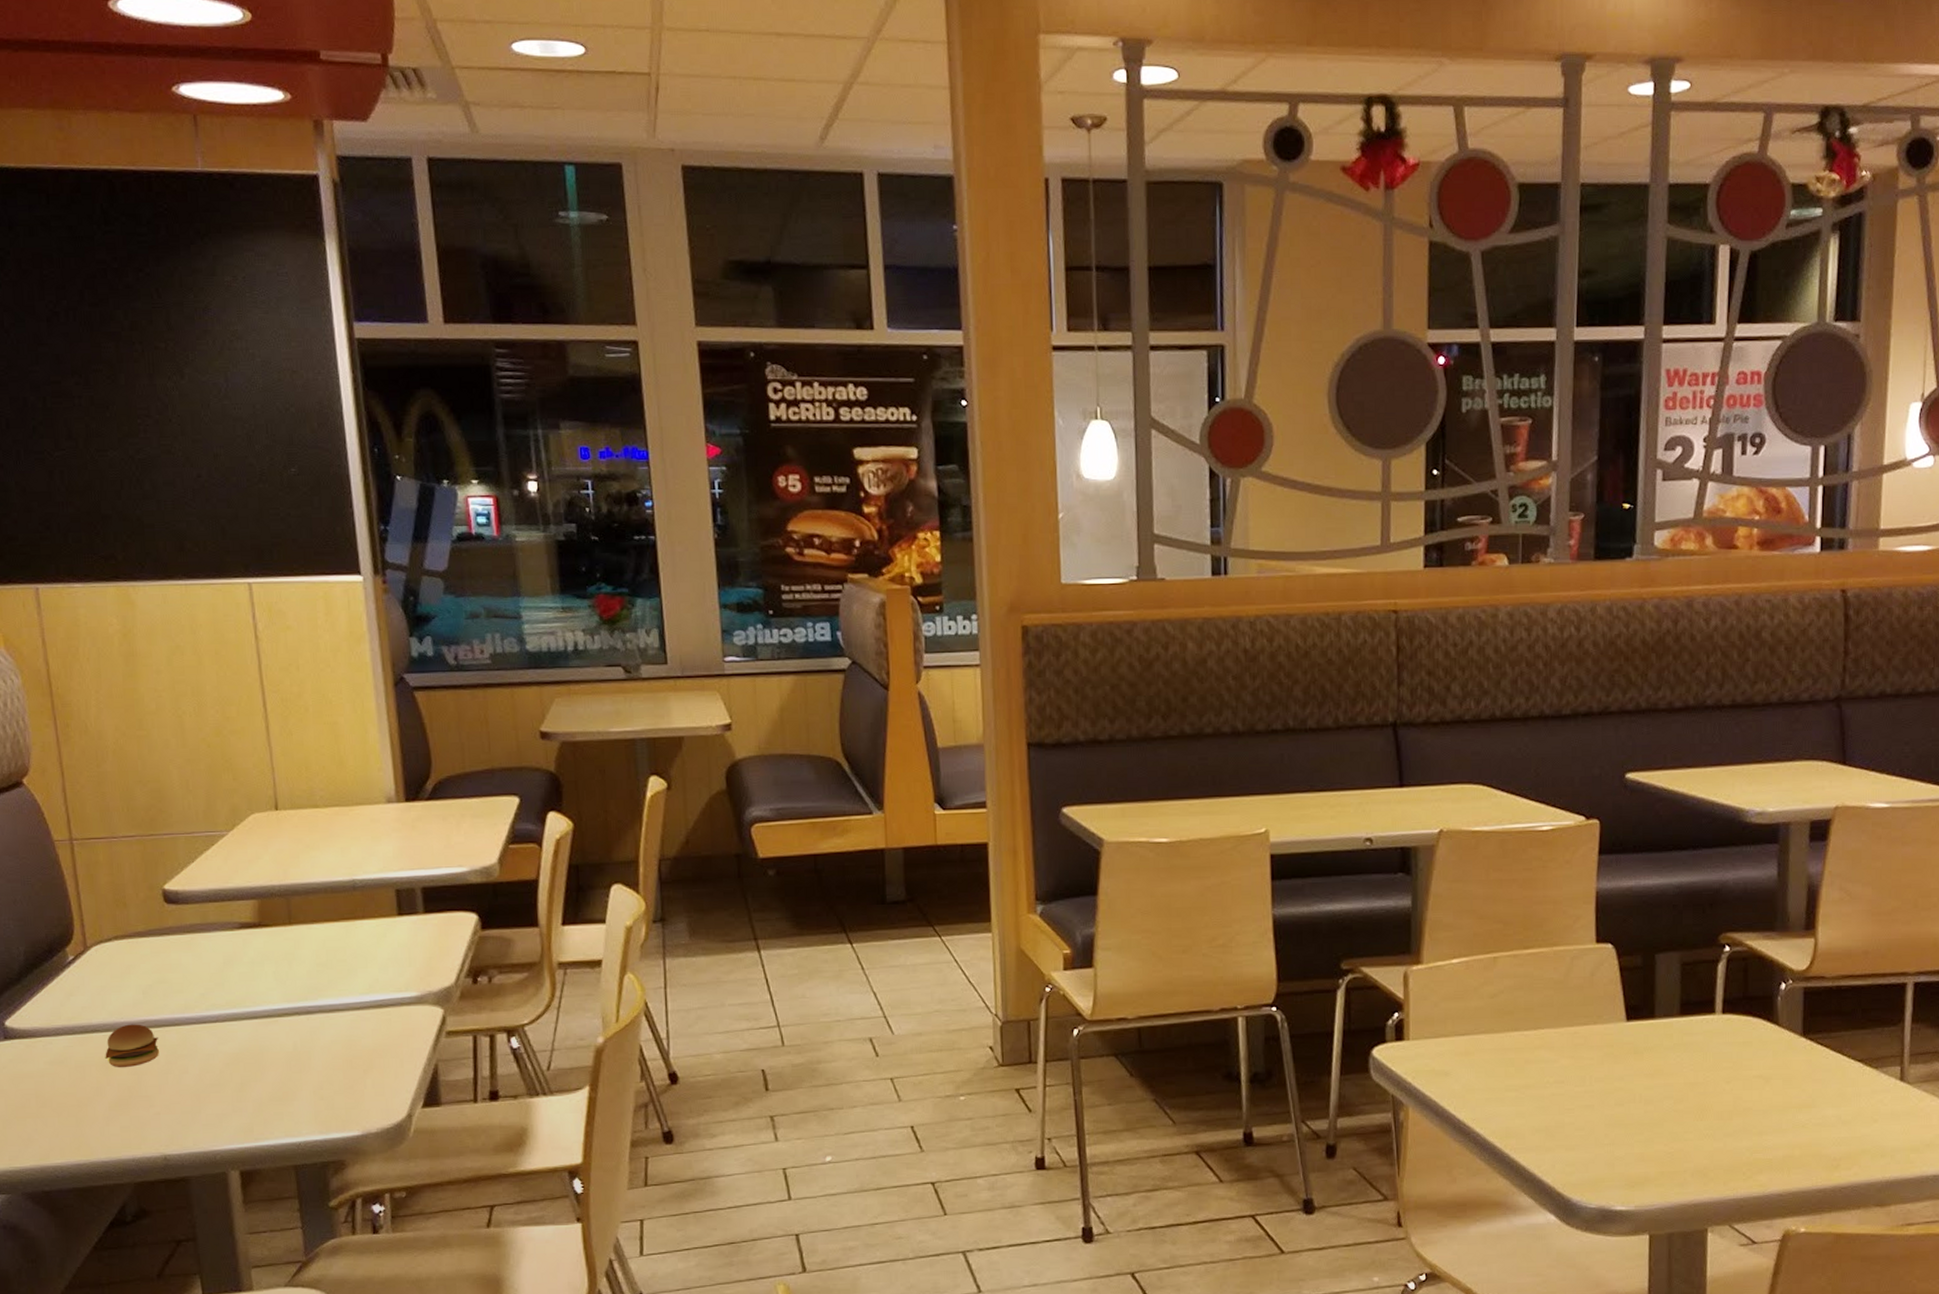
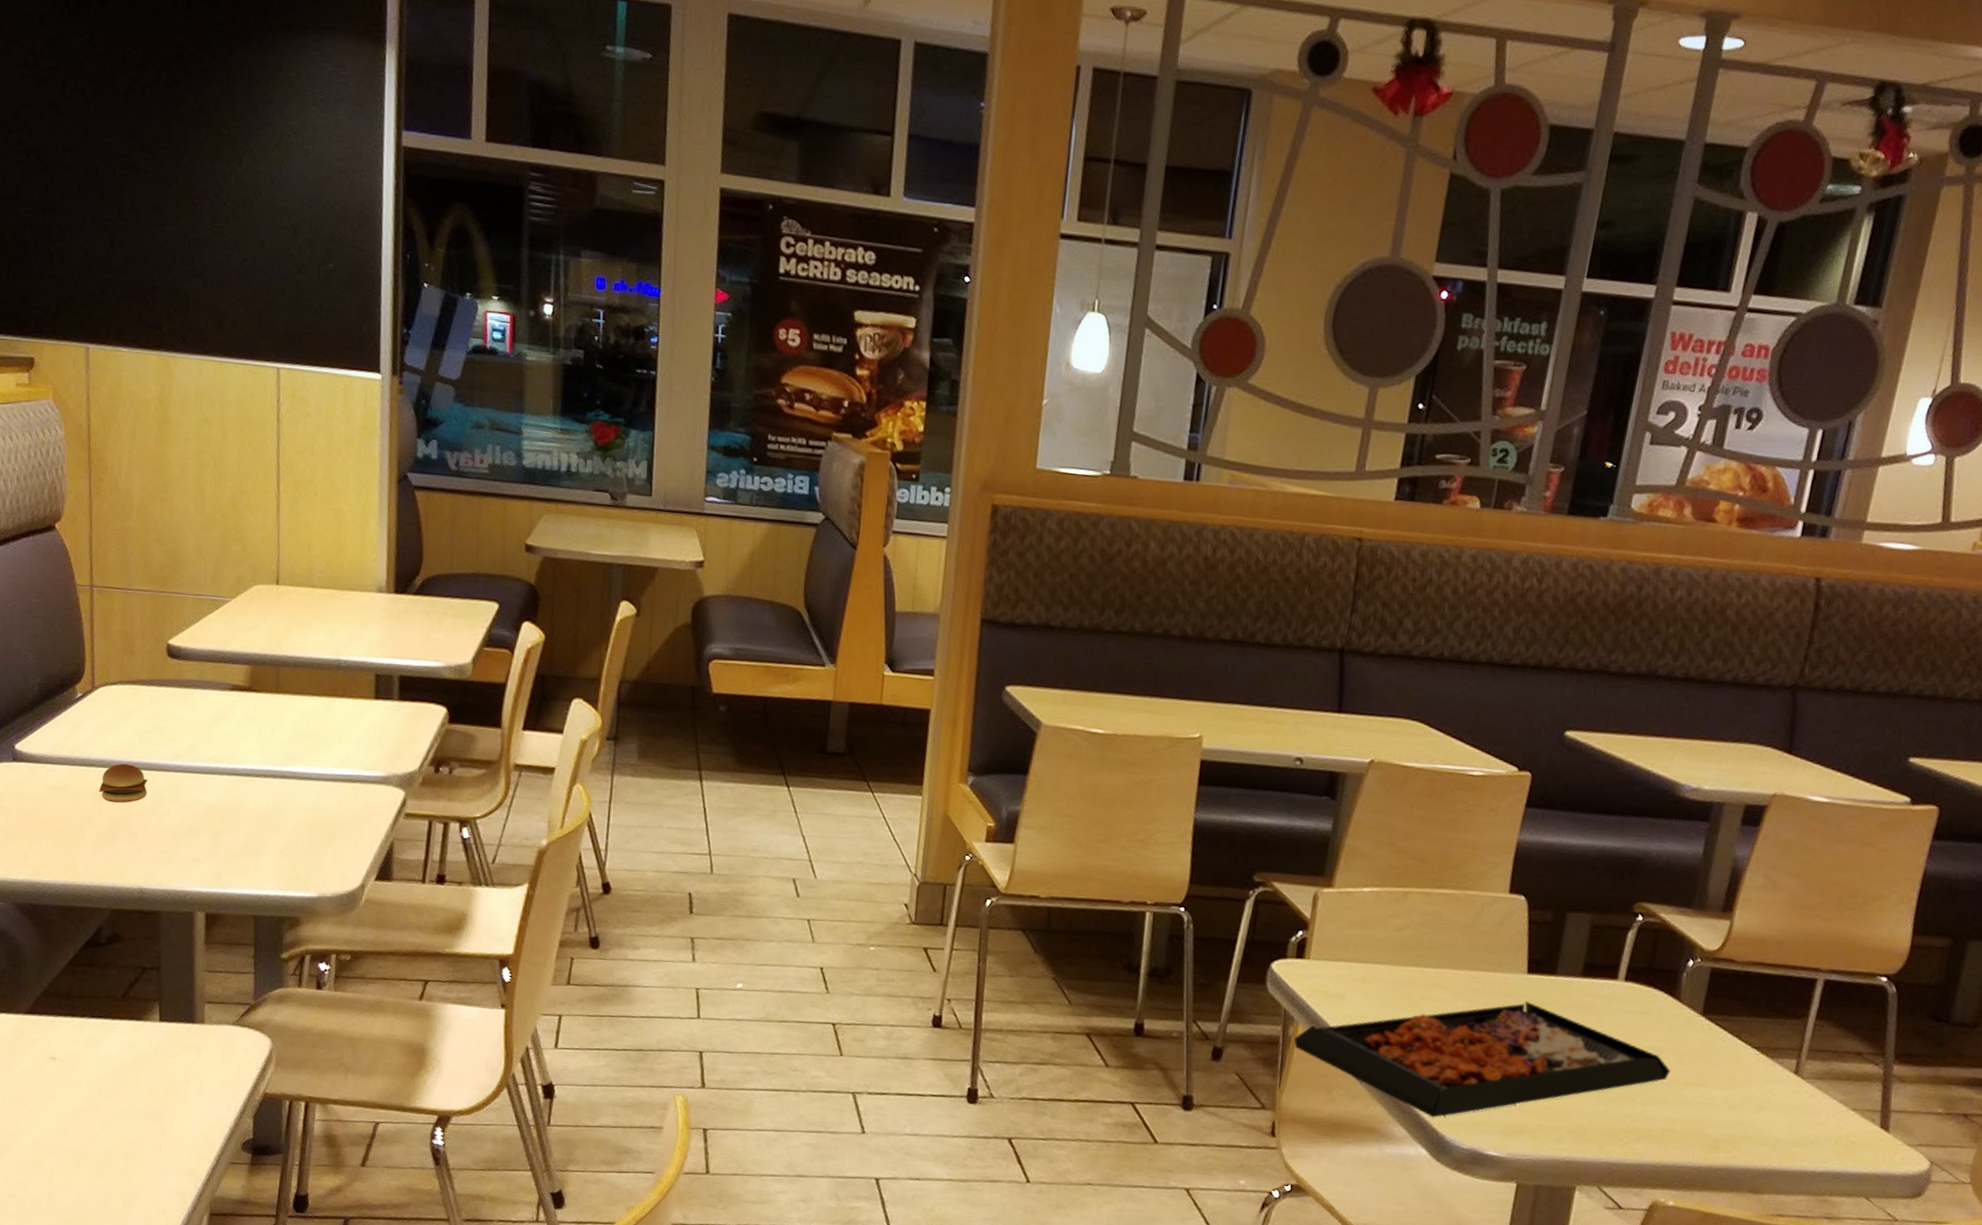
food tray: none [1406,1049,1781,1182] -> present [1294,1001,1671,1118]

